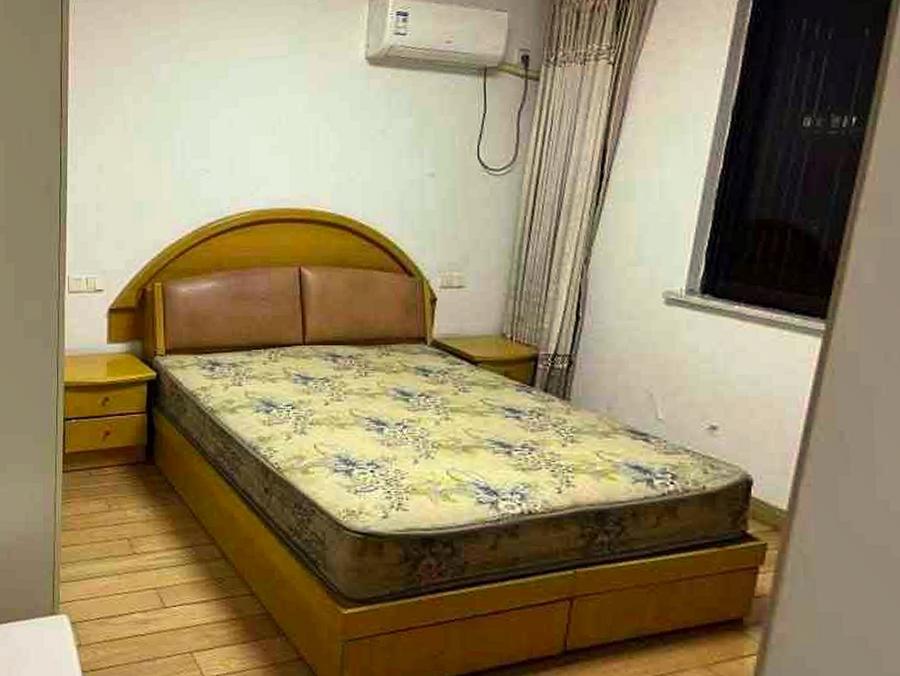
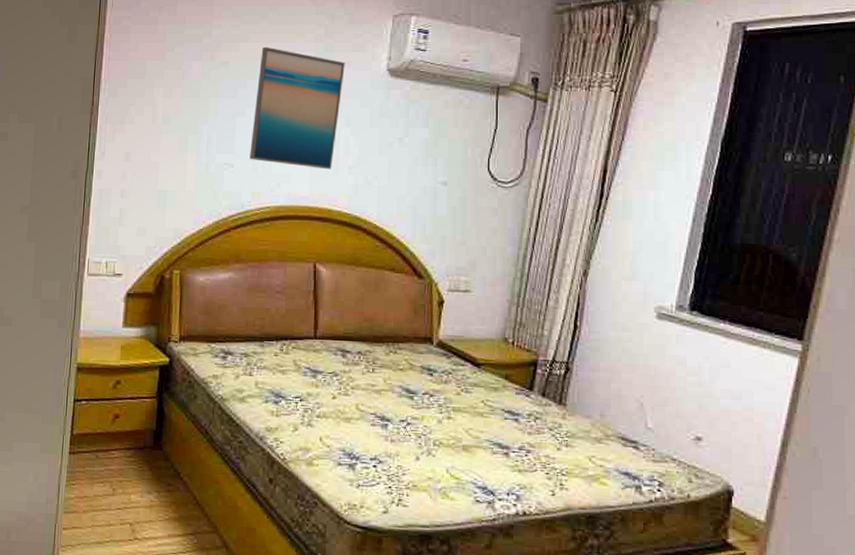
wall art: none [226,42,321,169] -> present [249,46,345,170]

